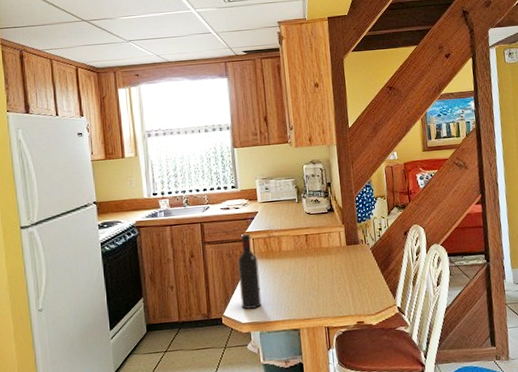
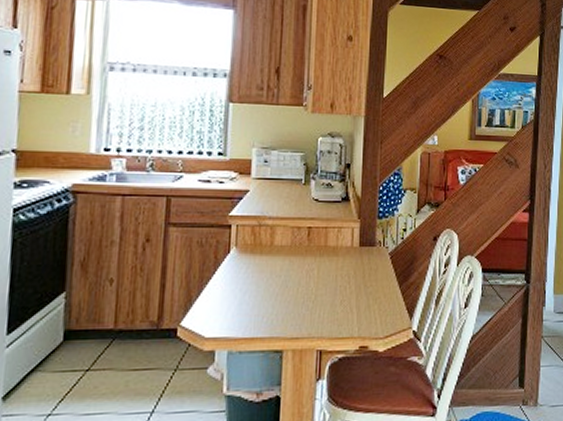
wine bottle: present [238,233,262,309] -> none [208,217,240,319]

